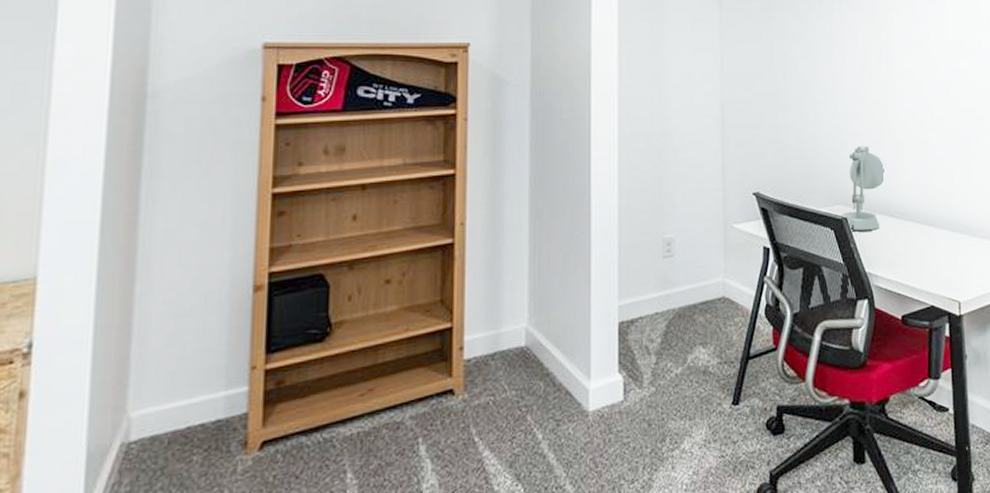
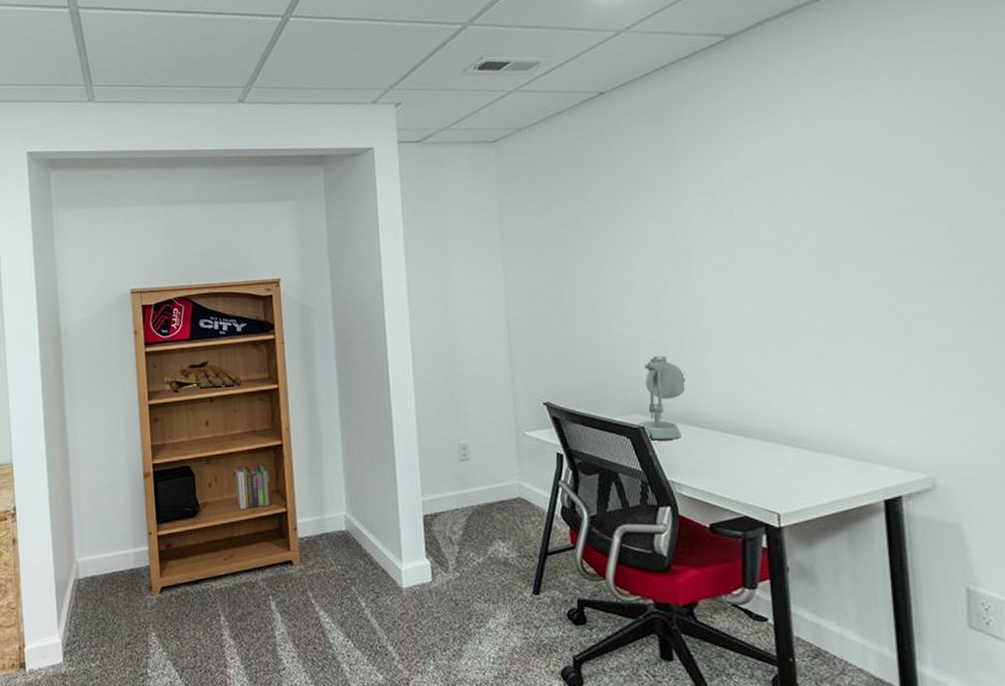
baseball glove: none [298,137,408,176] -> present [163,360,242,391]
books: none [385,266,433,327] -> present [234,462,271,509]

